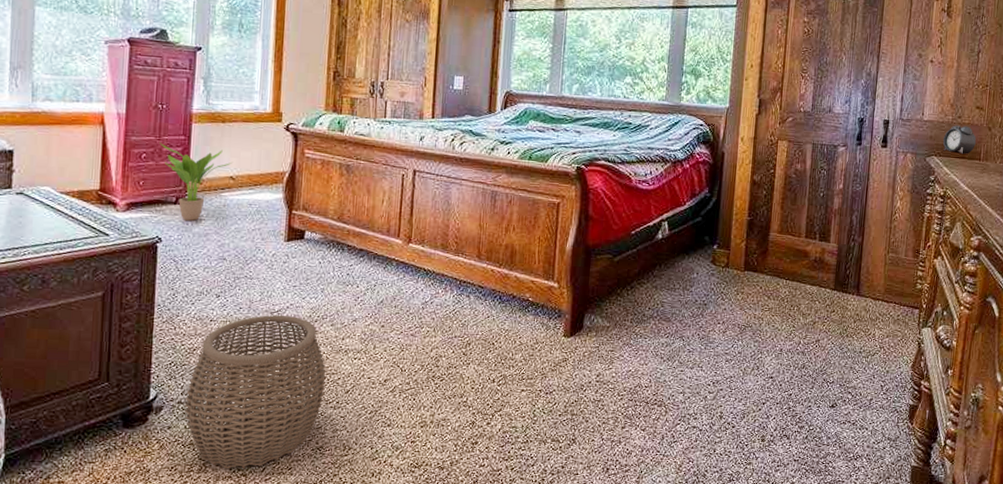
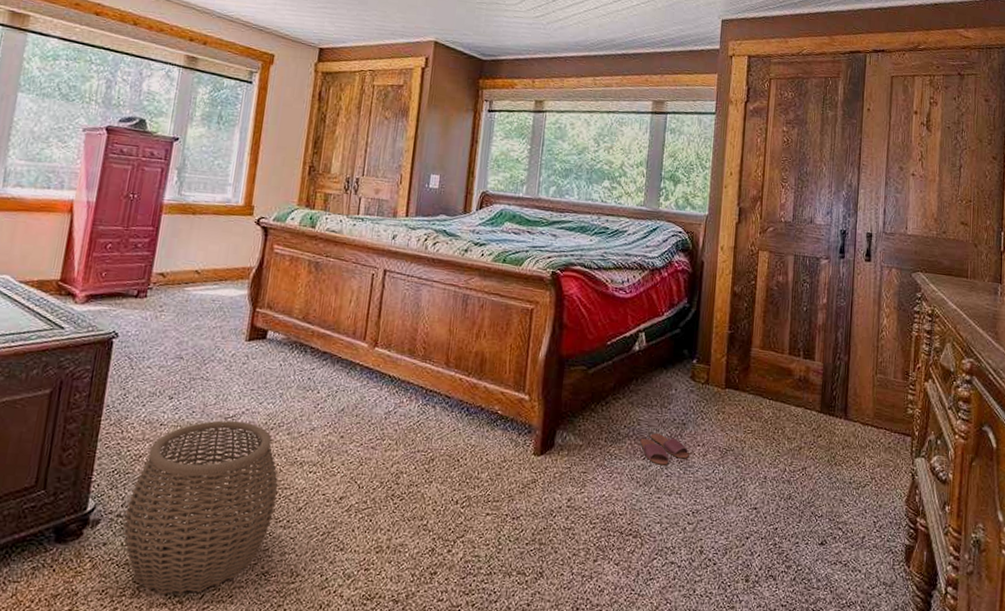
potted plant: present [159,142,232,221] -> none [126,232,199,316]
slippers: none [664,314,710,342] -> present [640,433,689,465]
alarm clock: present [943,125,977,154] -> none [928,240,963,271]

